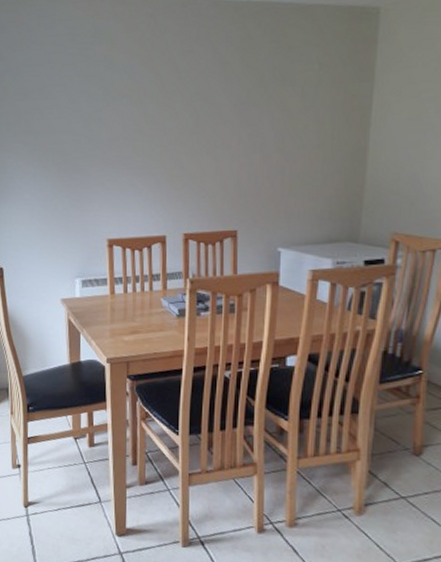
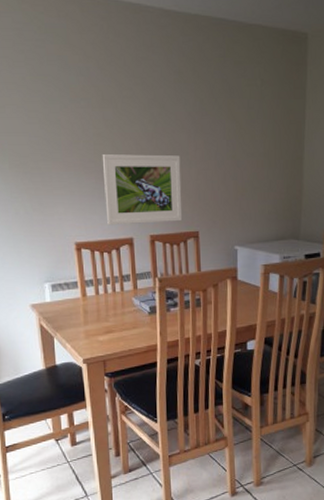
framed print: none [140,149,222,223] -> present [102,154,183,226]

